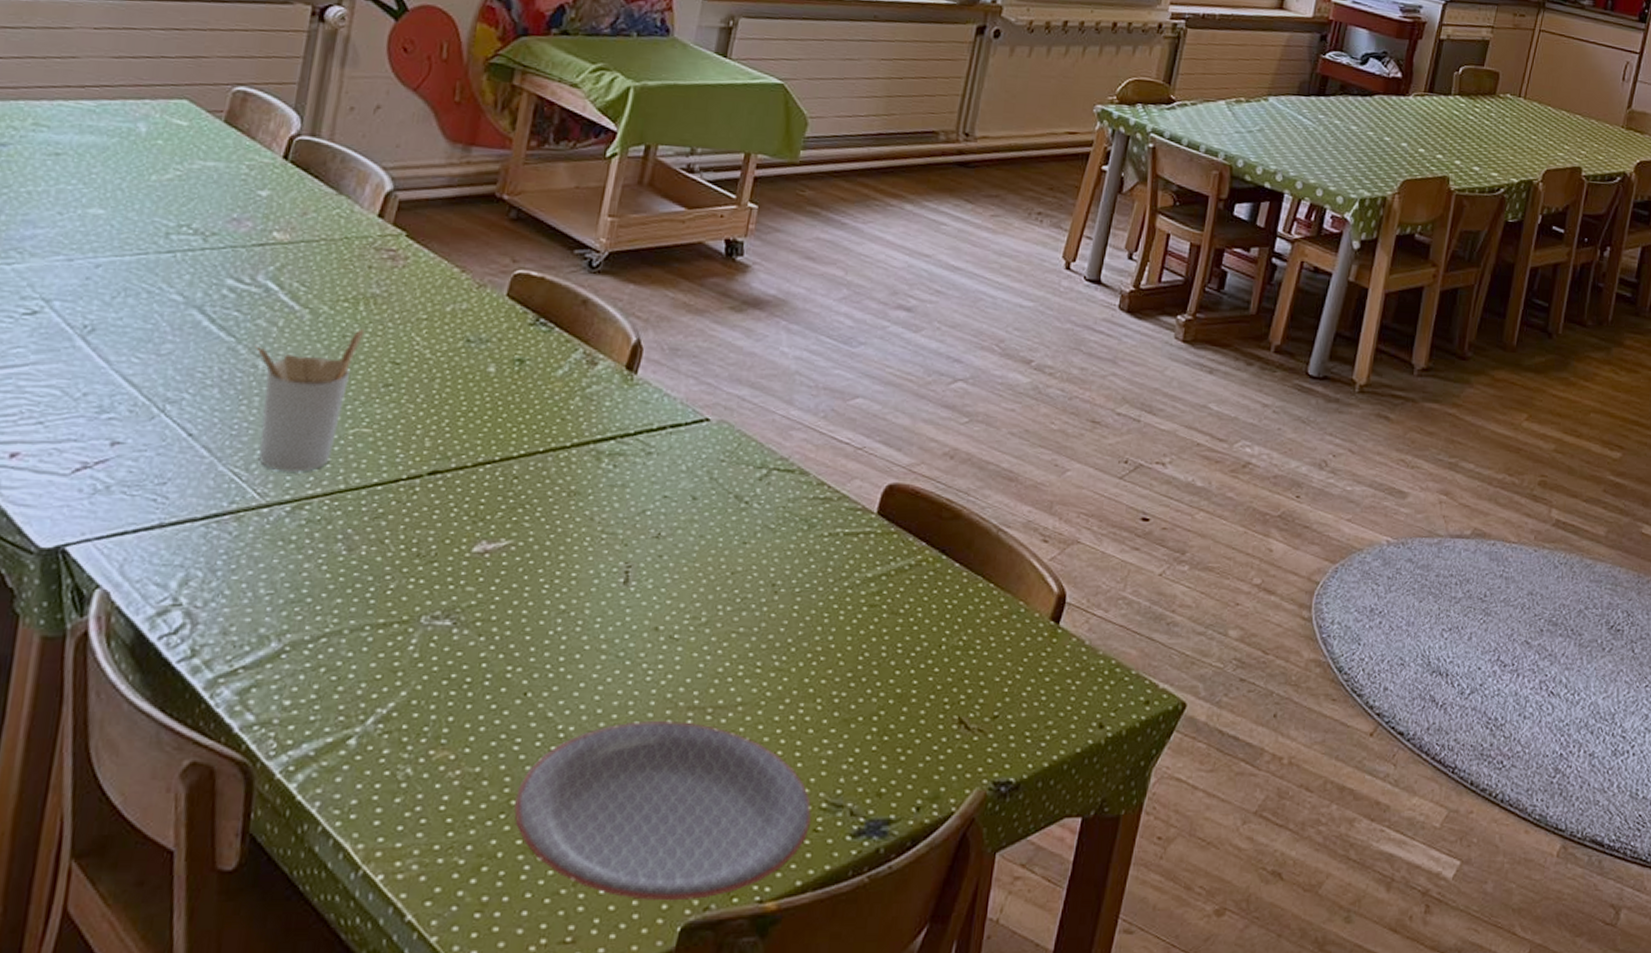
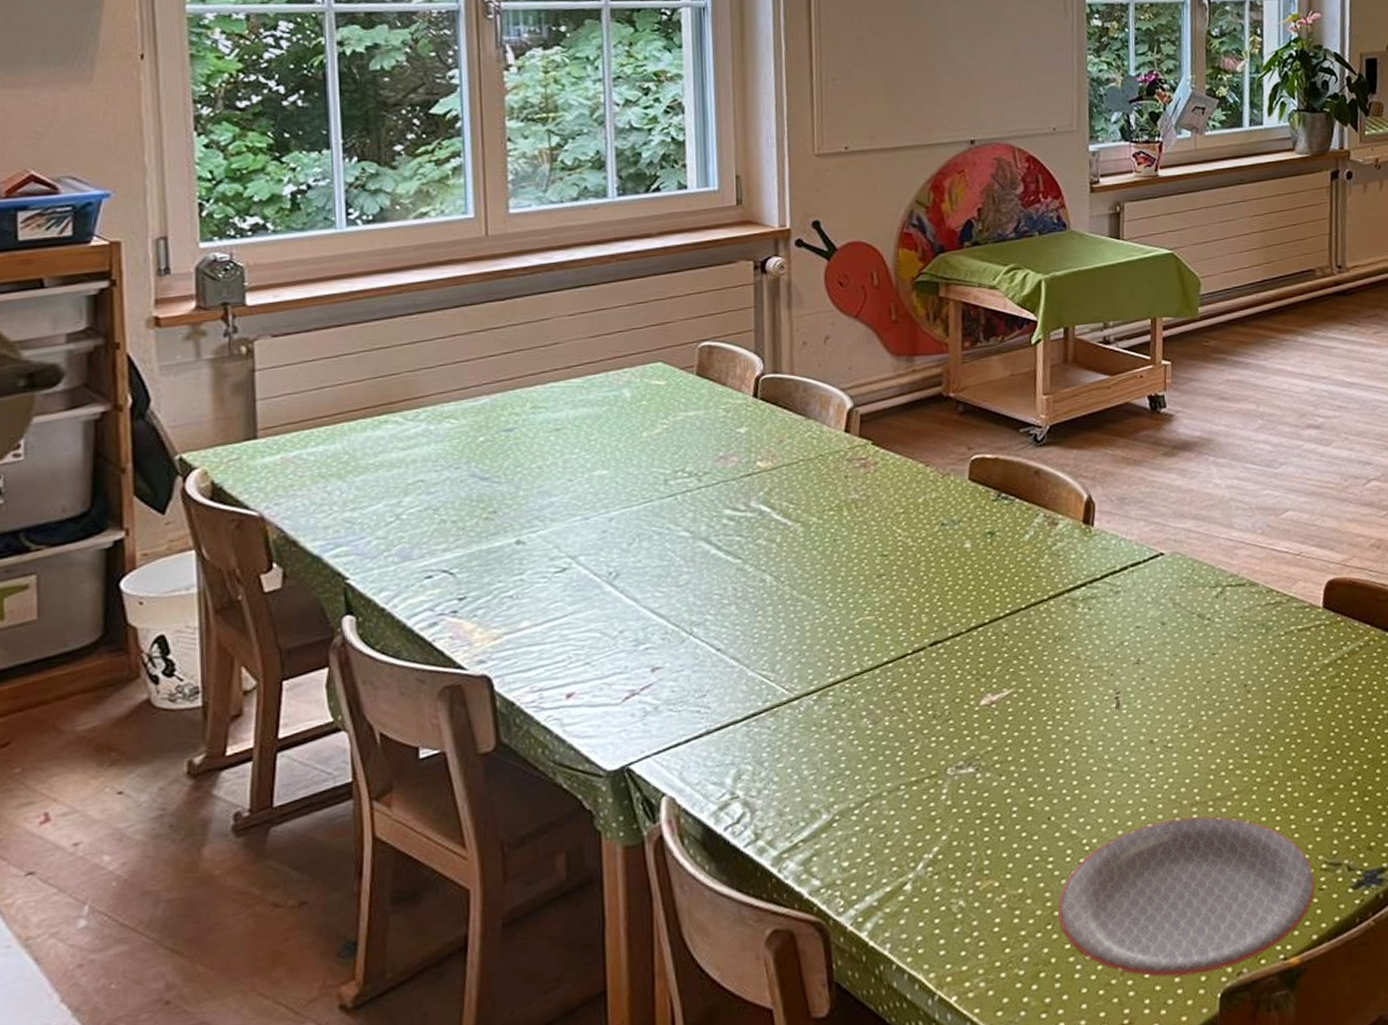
utensil holder: present [255,329,365,473] -> none [760,531,852,668]

